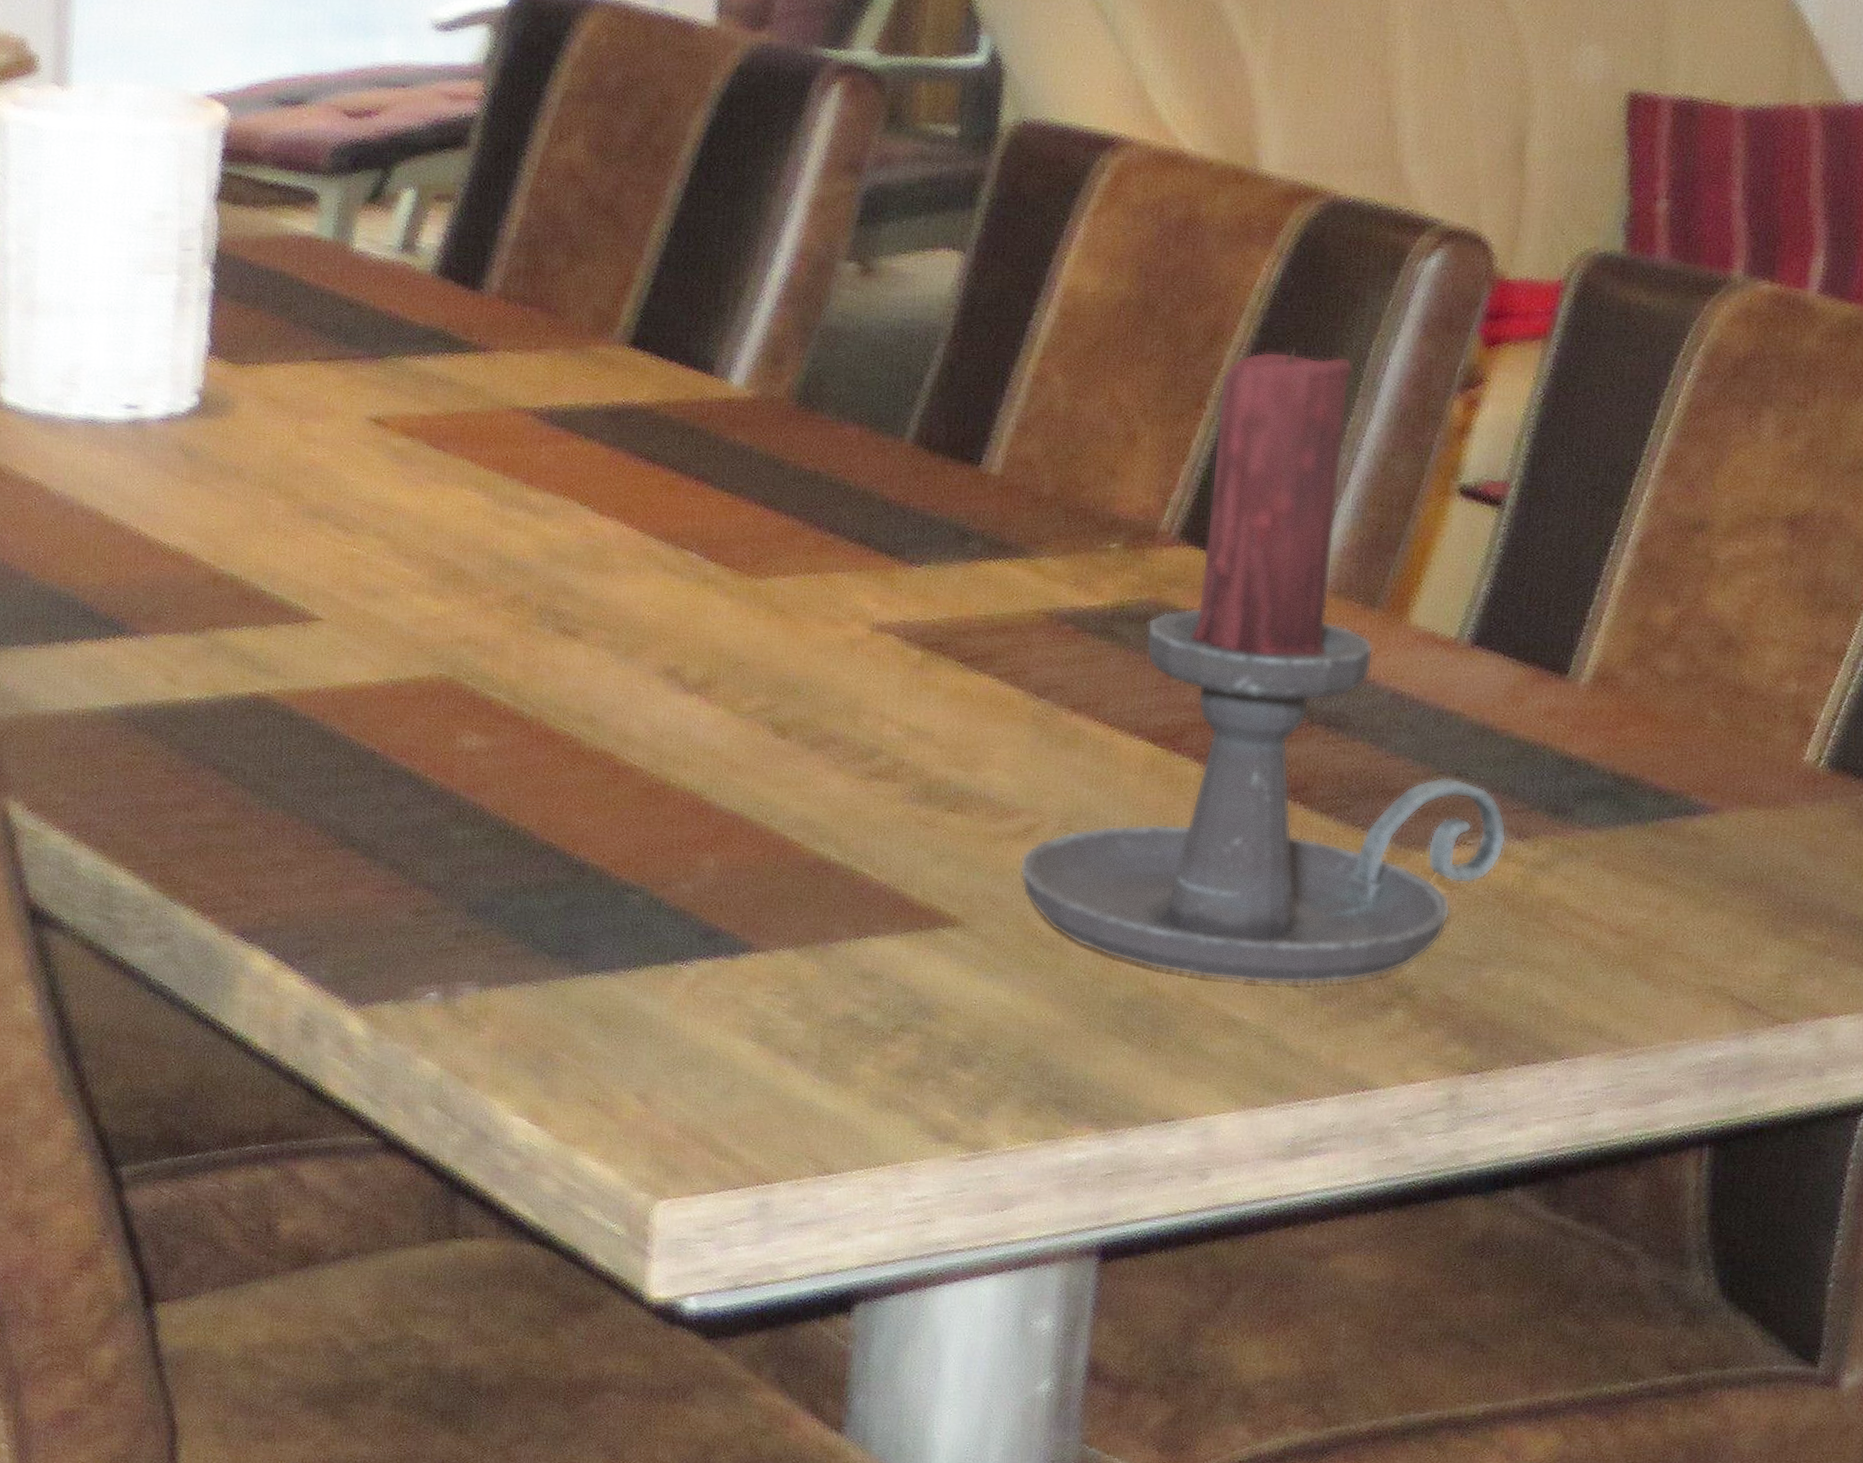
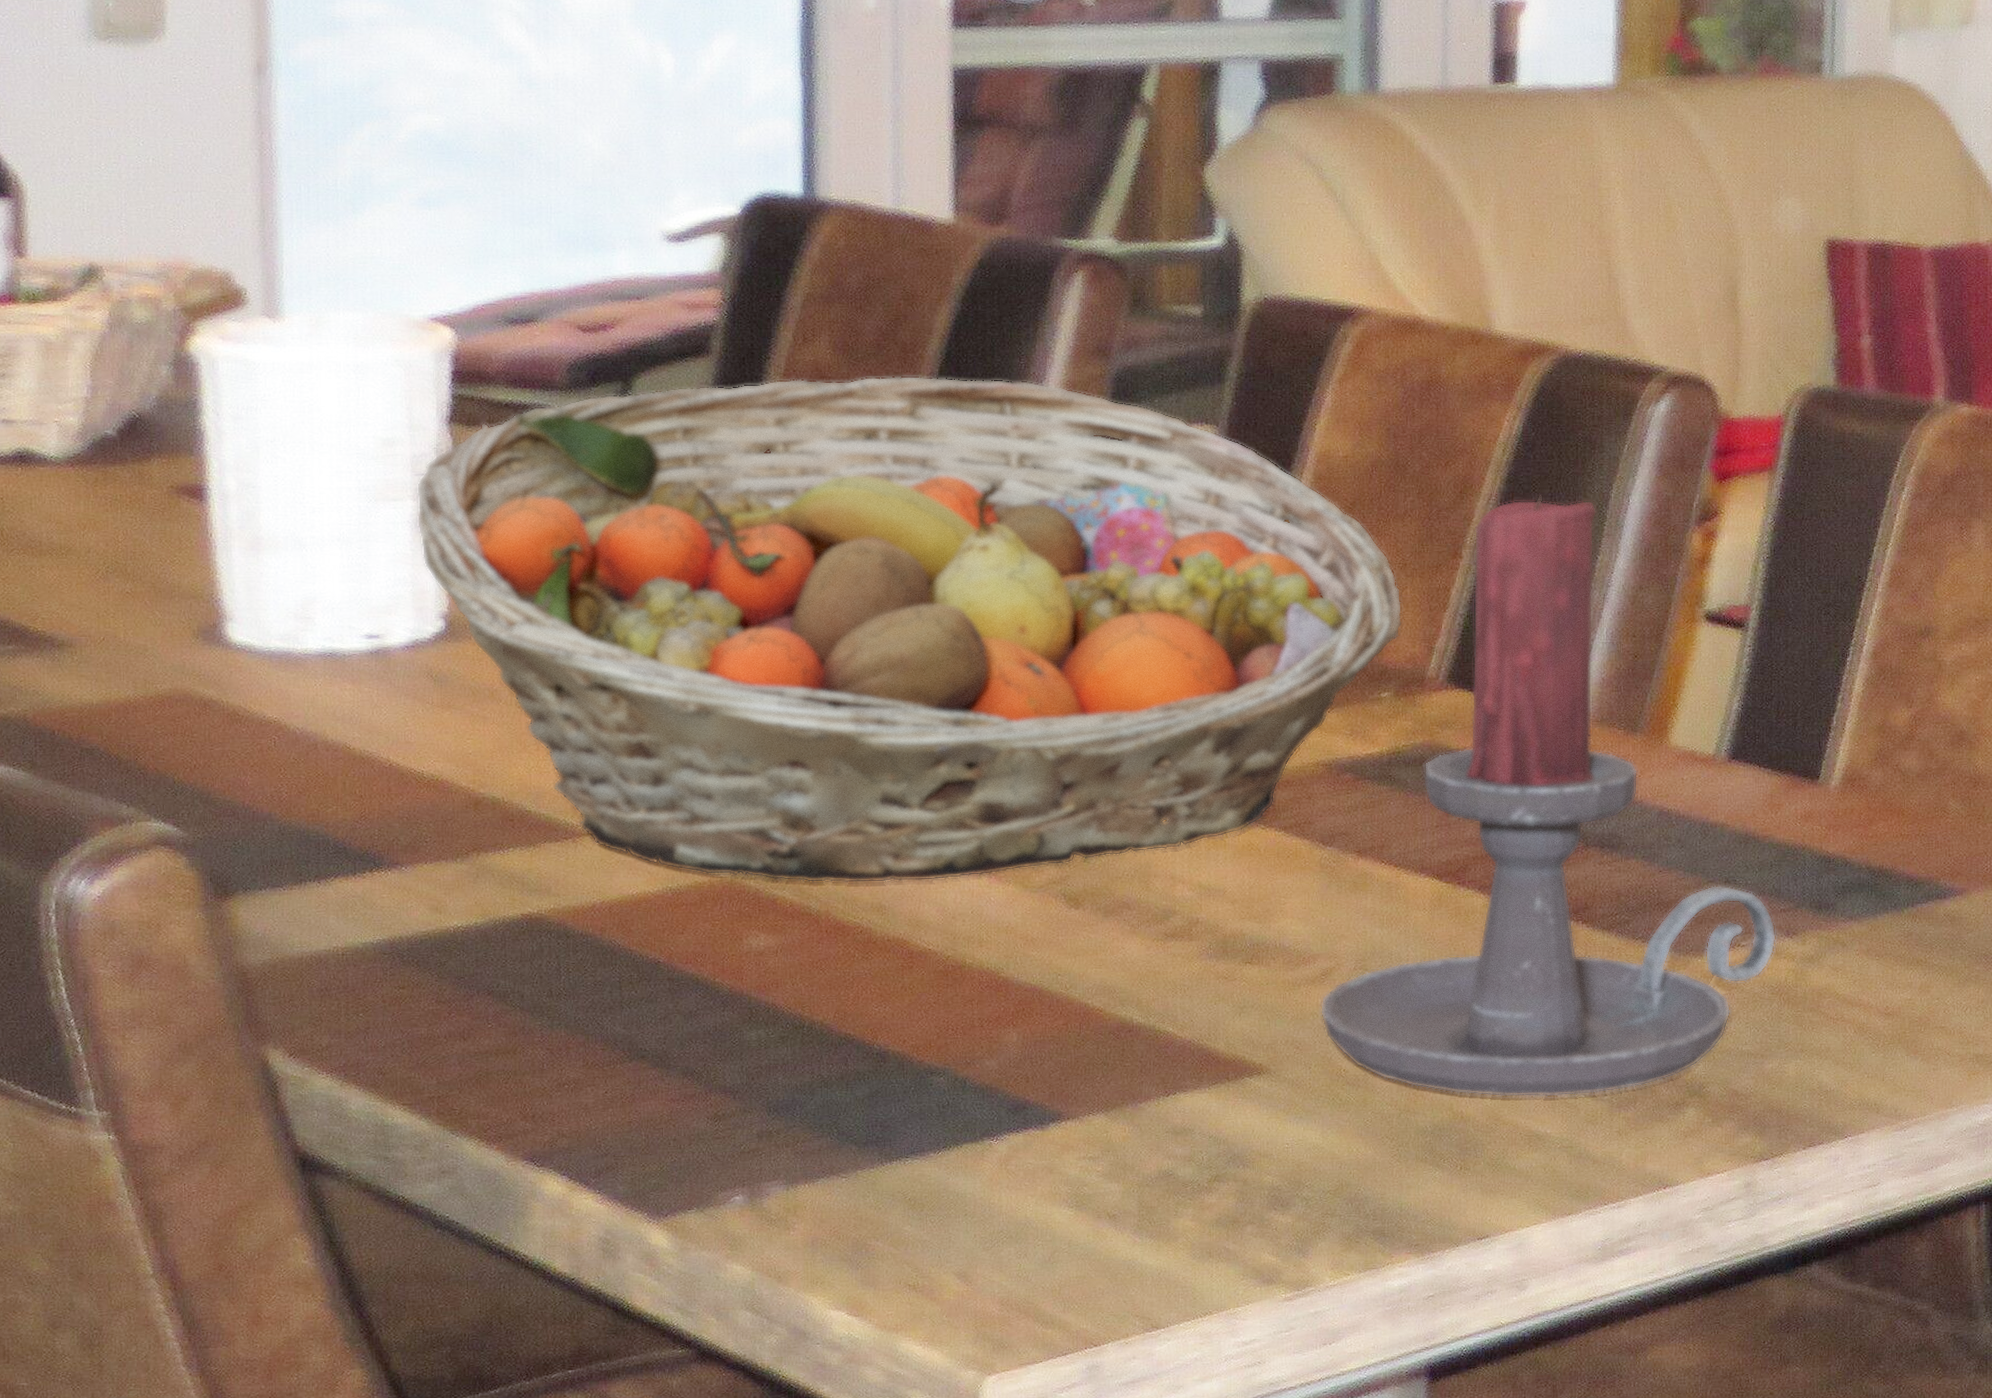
fruit basket: none [179,176,1140,697] -> present [416,375,1403,884]

